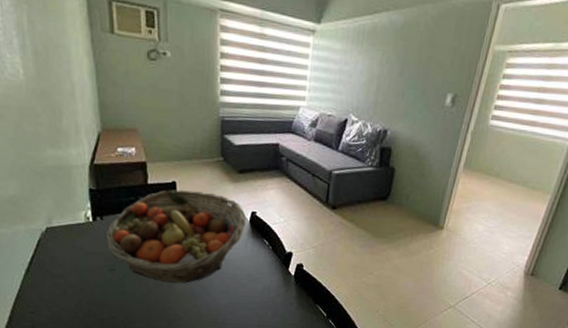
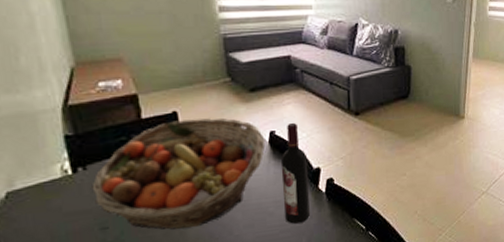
wine bottle: none [256,206,282,299] -> present [280,122,310,224]

